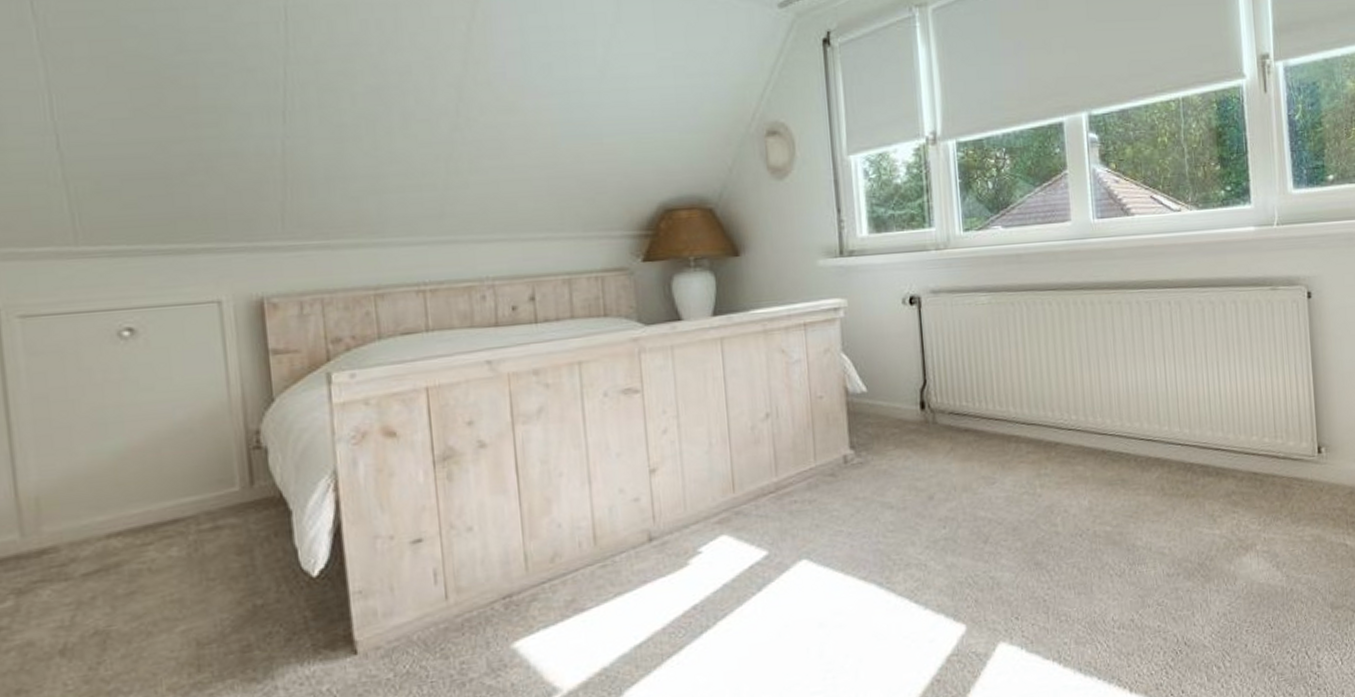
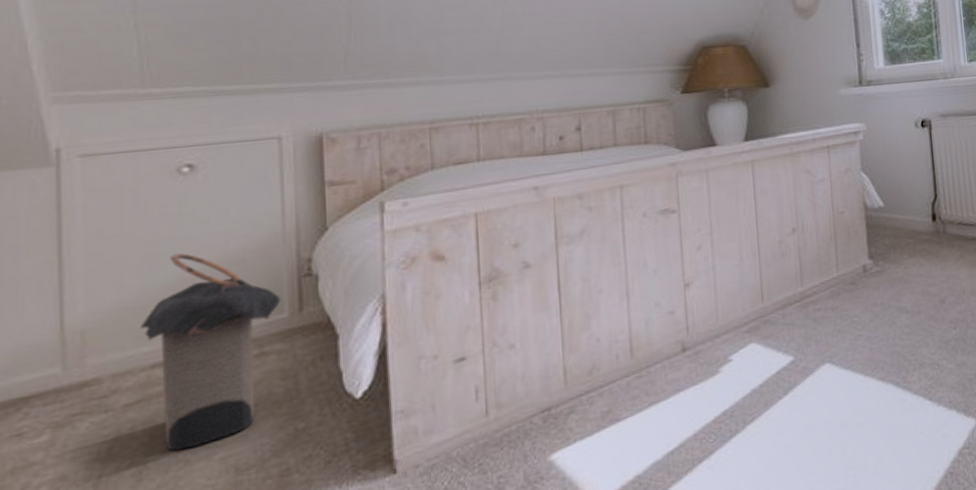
laundry hamper: none [93,421,232,623] -> present [141,253,281,452]

